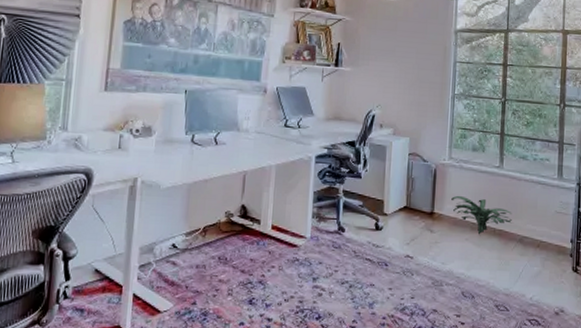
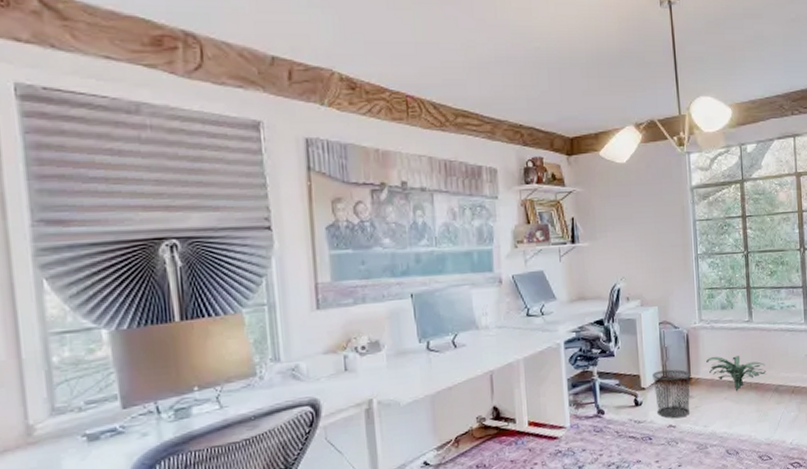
waste bin: none [396,199,433,250] -> present [653,369,690,418]

